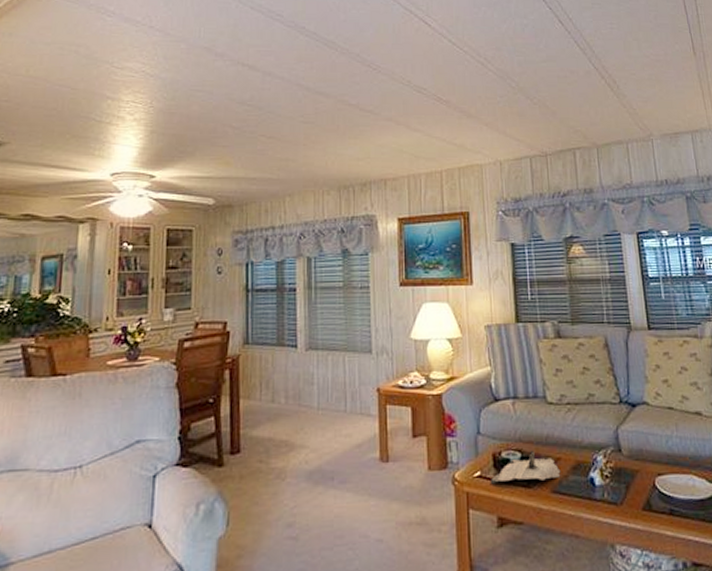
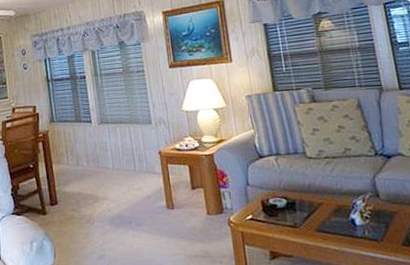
magazine: present [491,451,561,485] -> none [261,198,324,226]

